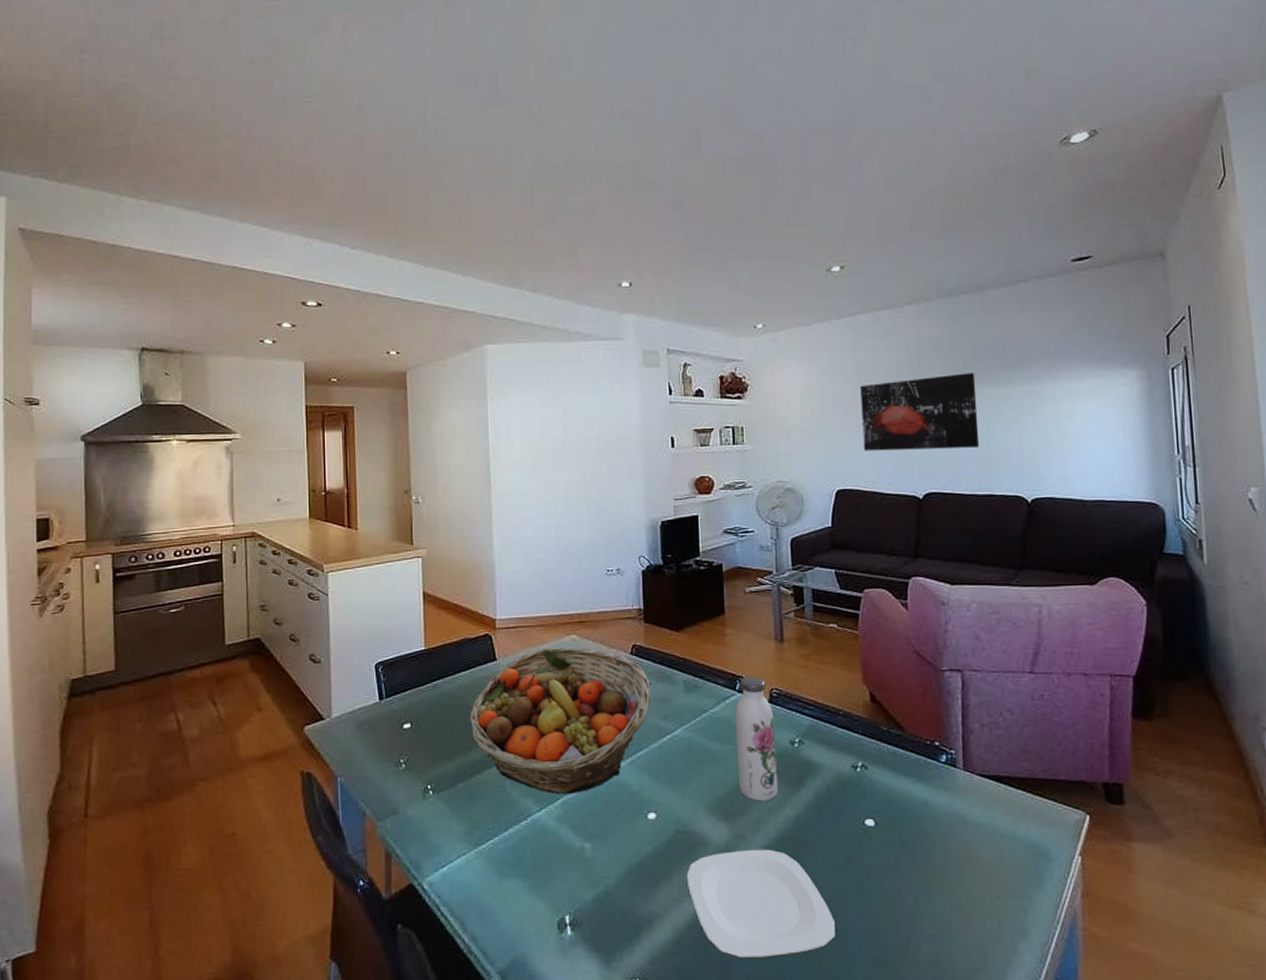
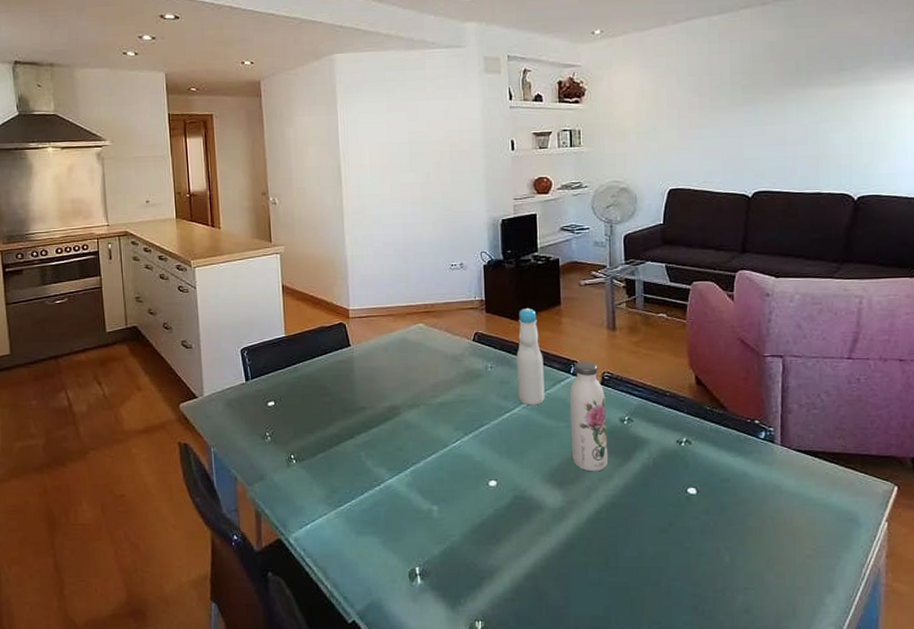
fruit basket: present [468,648,651,795] -> none [326,335,492,464]
bottle: none [677,618,709,727] -> present [516,308,545,406]
plate: present [686,849,835,959] -> none [523,513,658,606]
wall art: present [860,372,980,451] -> none [694,75,809,152]

